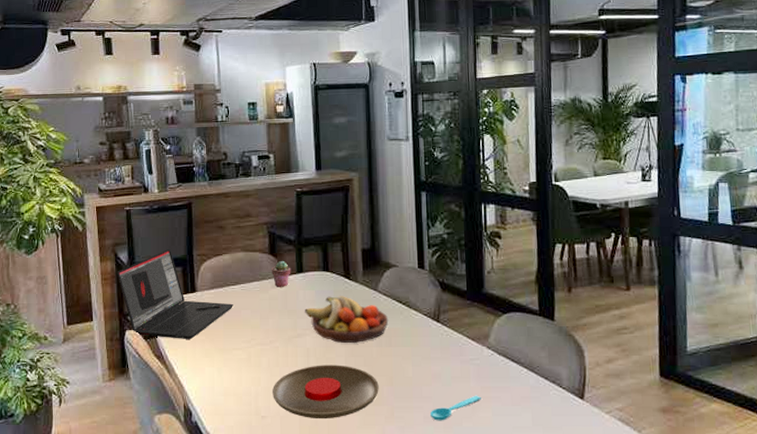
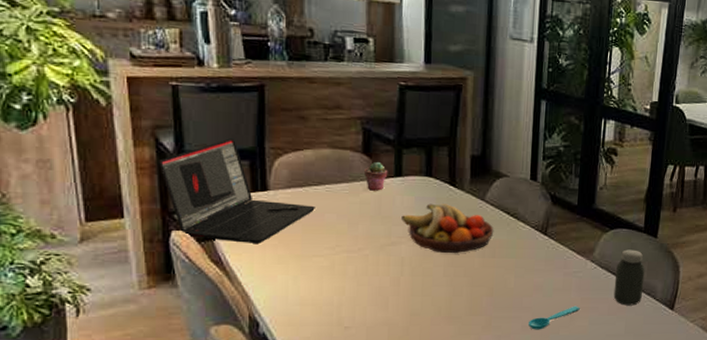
plate: present [272,365,379,420] -> none [359,274,478,330]
jar: none [514,334,547,395] -> present [613,249,645,306]

